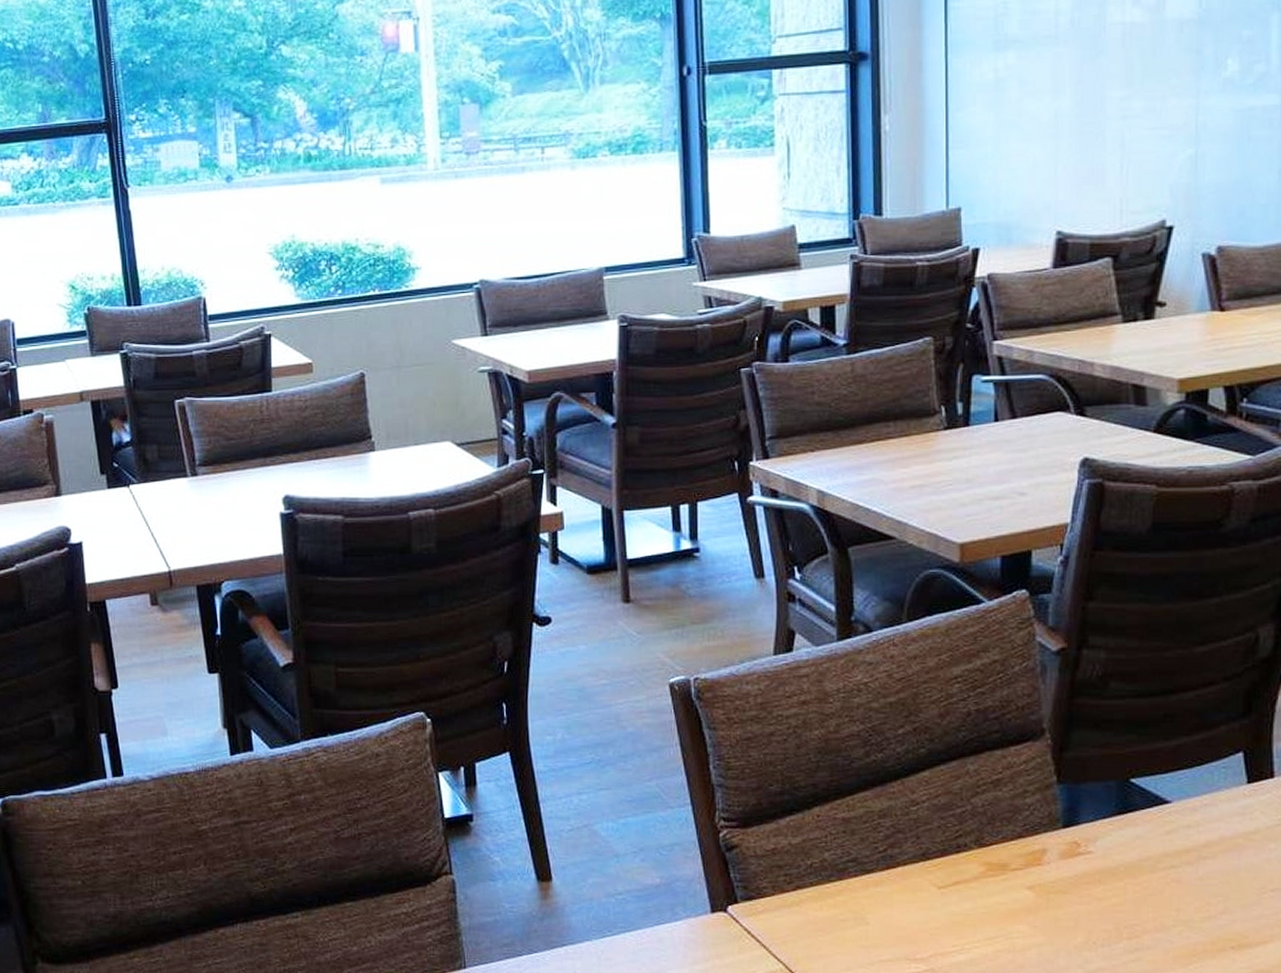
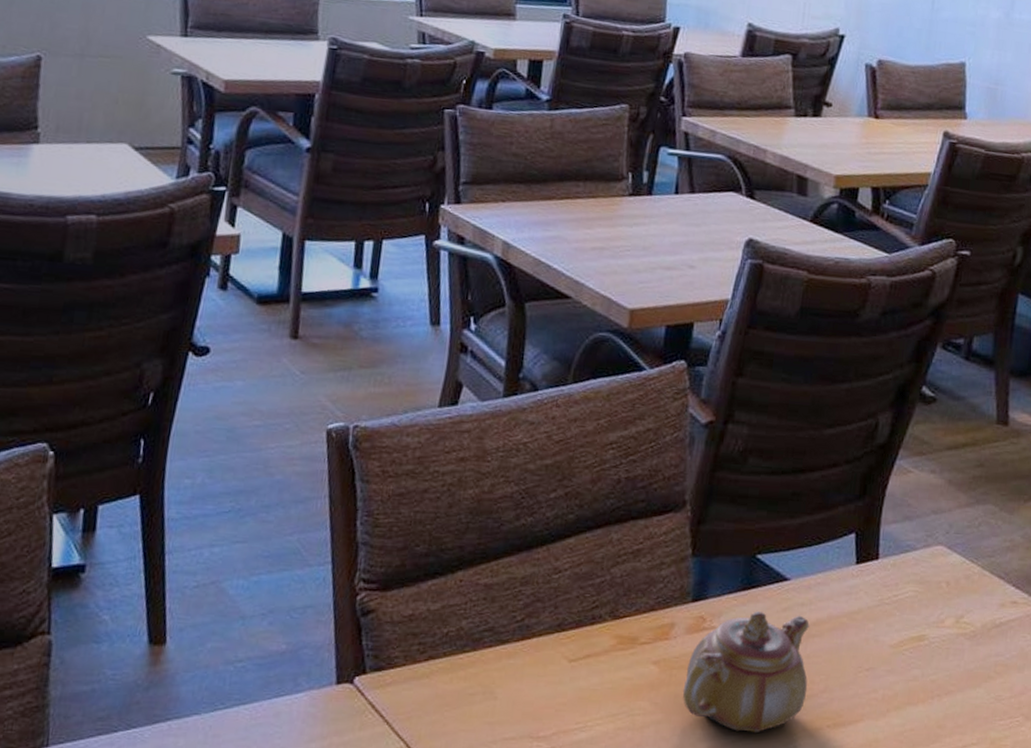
teapot: none [1063,835,1204,955] -> present [682,611,809,733]

